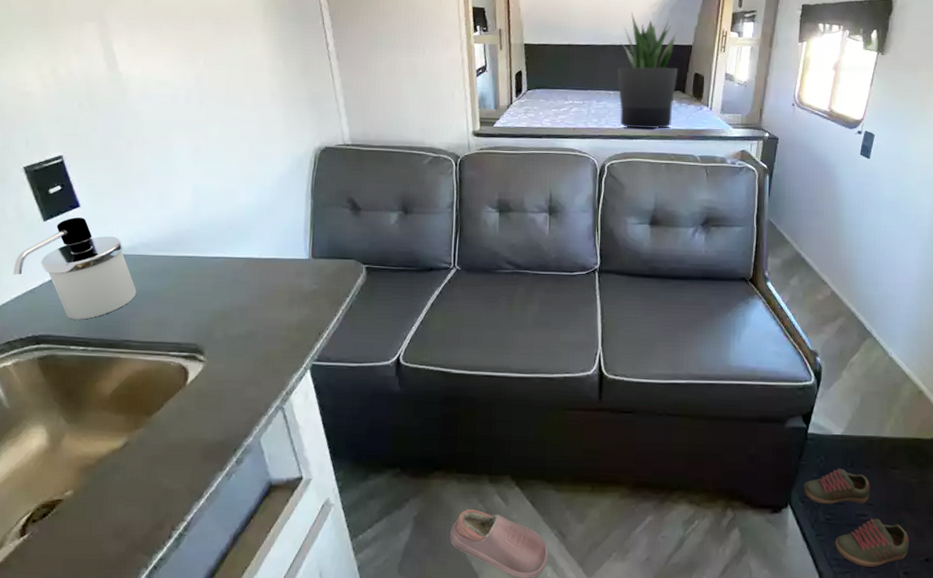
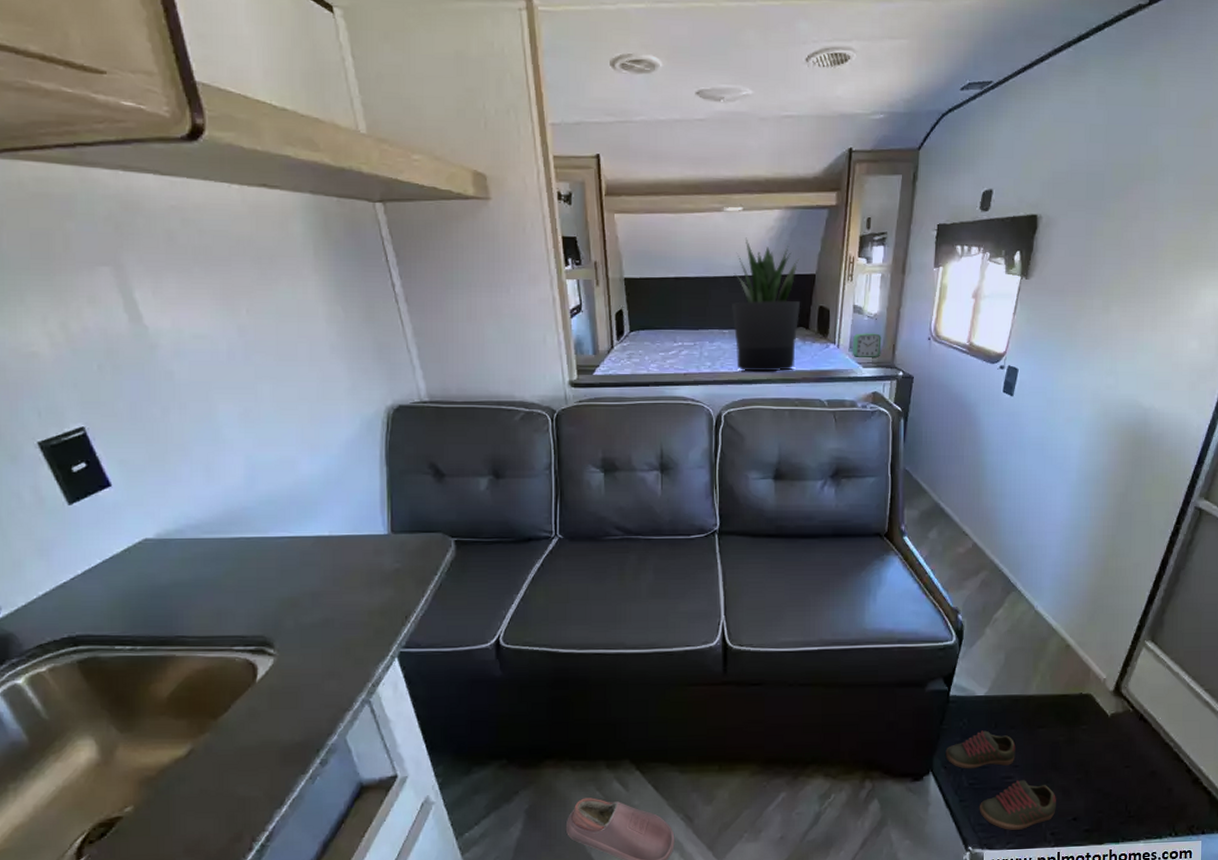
soap dispenser: present [12,217,137,320] -> none [37,499,189,616]
alarm clock: none [723,98,750,120] -> present [852,333,881,358]

